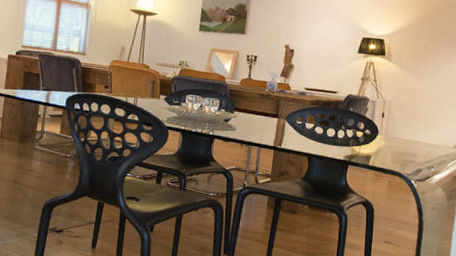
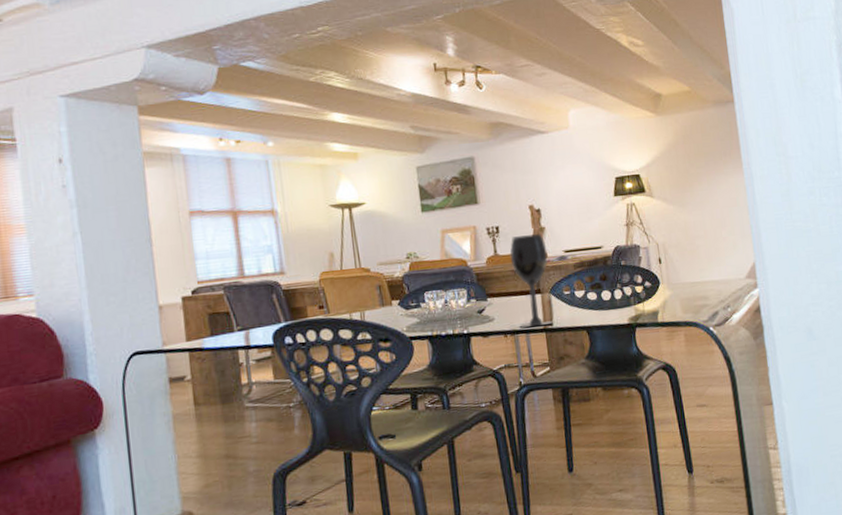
wine glass: none [254,67,292,145] -> present [509,234,553,329]

